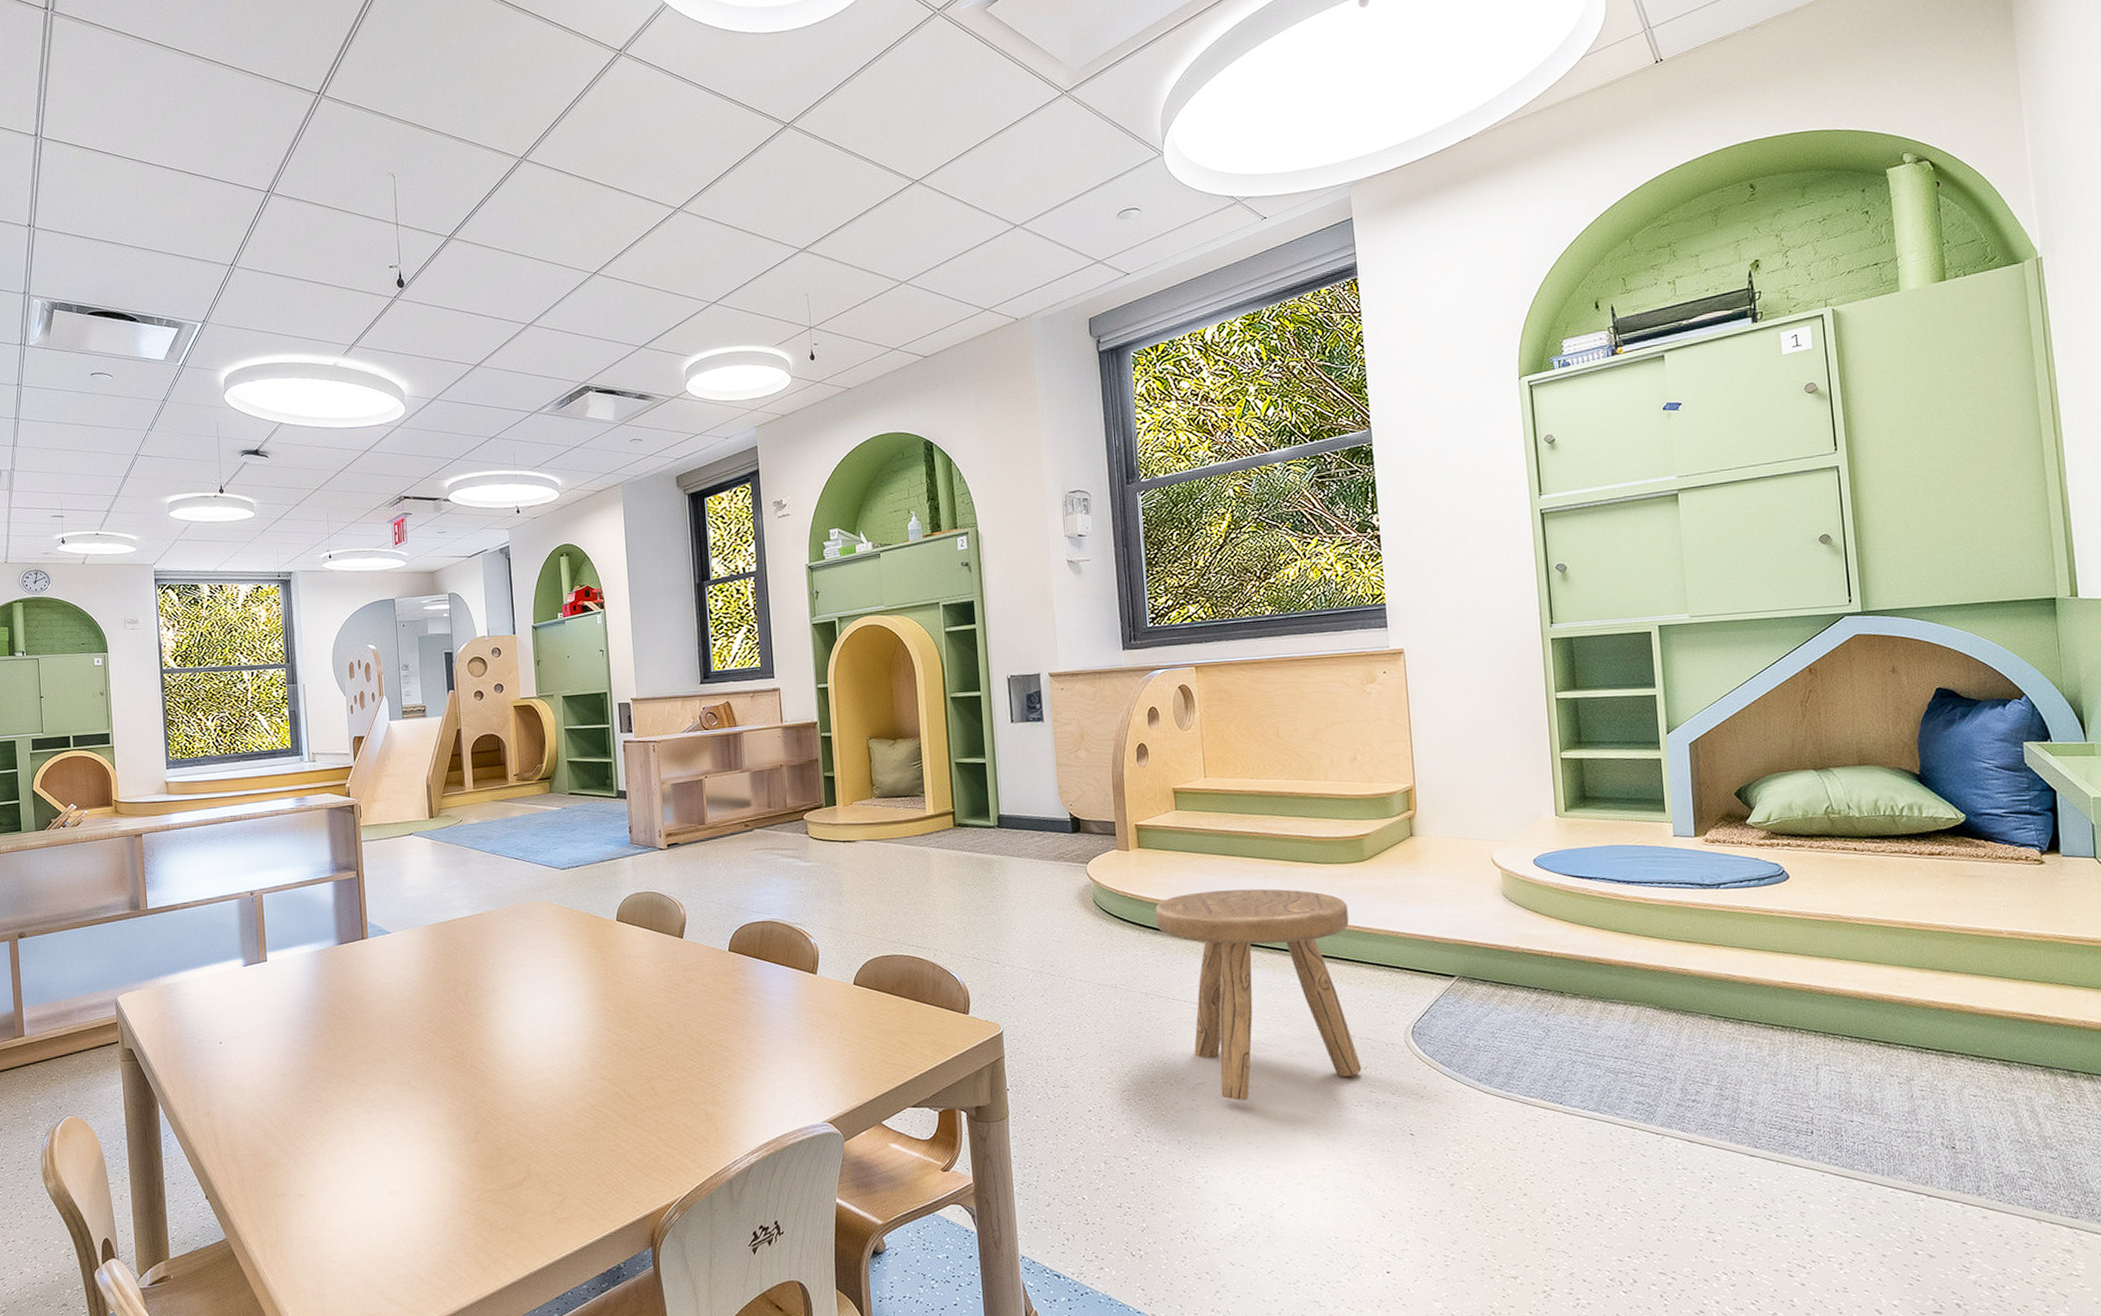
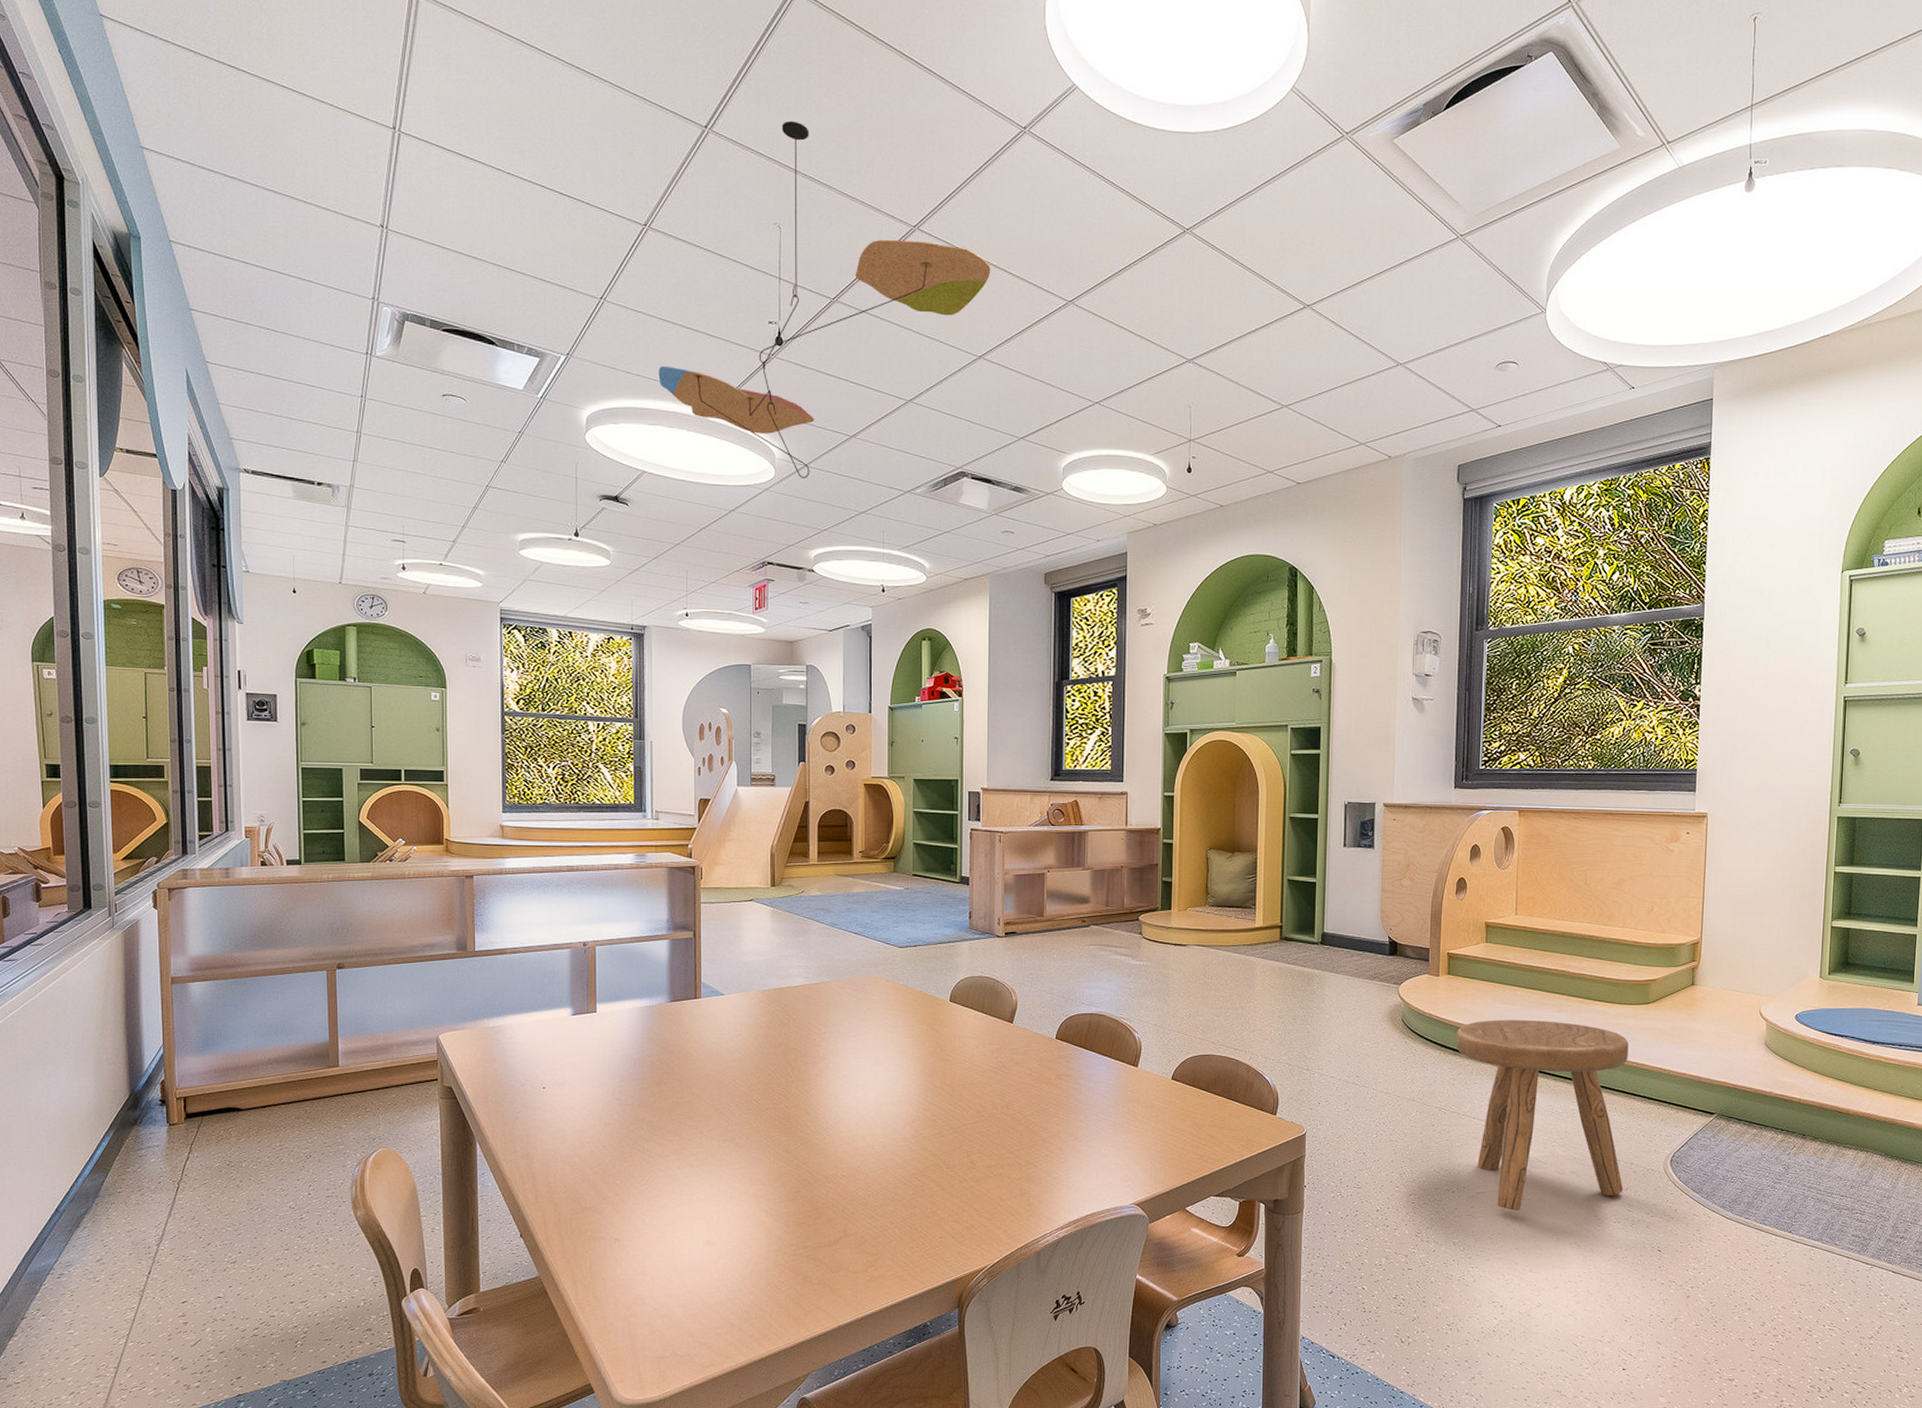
ceiling mobile: none [289,75,599,412] -> present [658,120,991,478]

